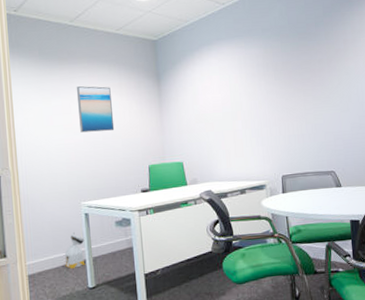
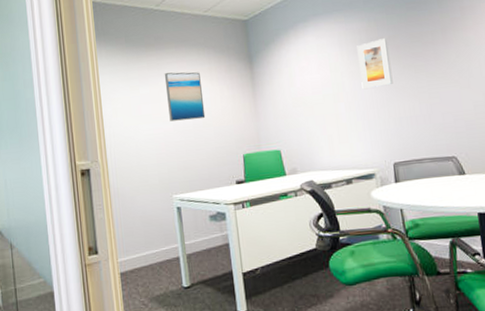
bag: present [64,232,86,269] -> none [157,227,179,266]
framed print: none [254,64,285,110] -> present [357,38,393,90]

